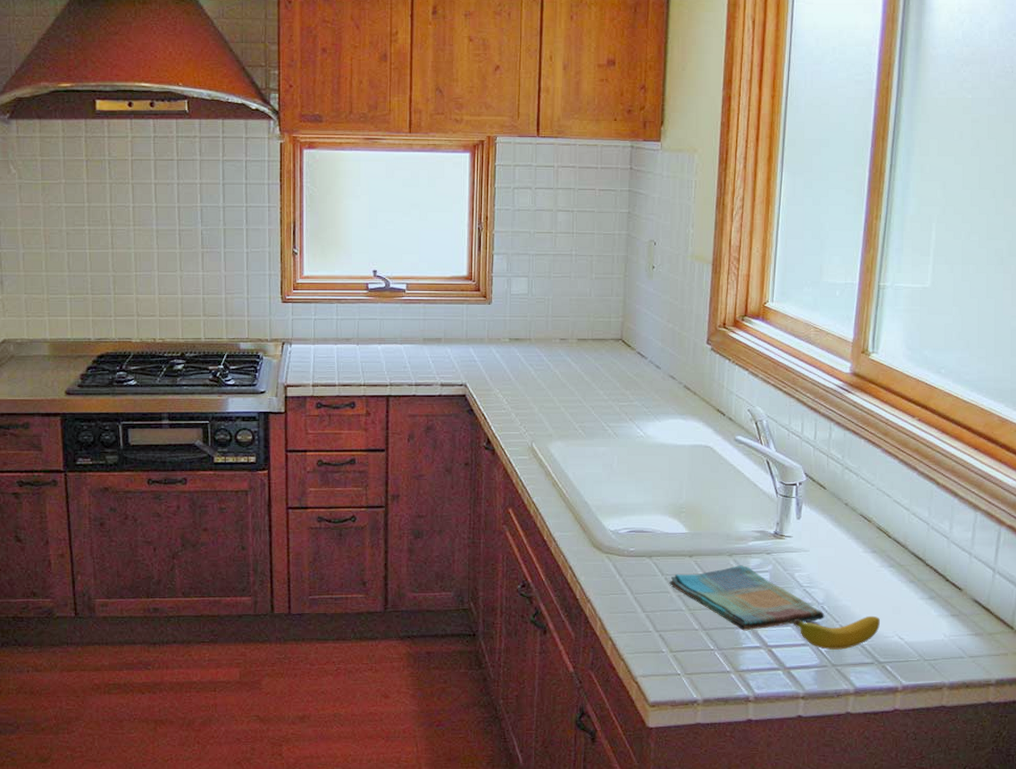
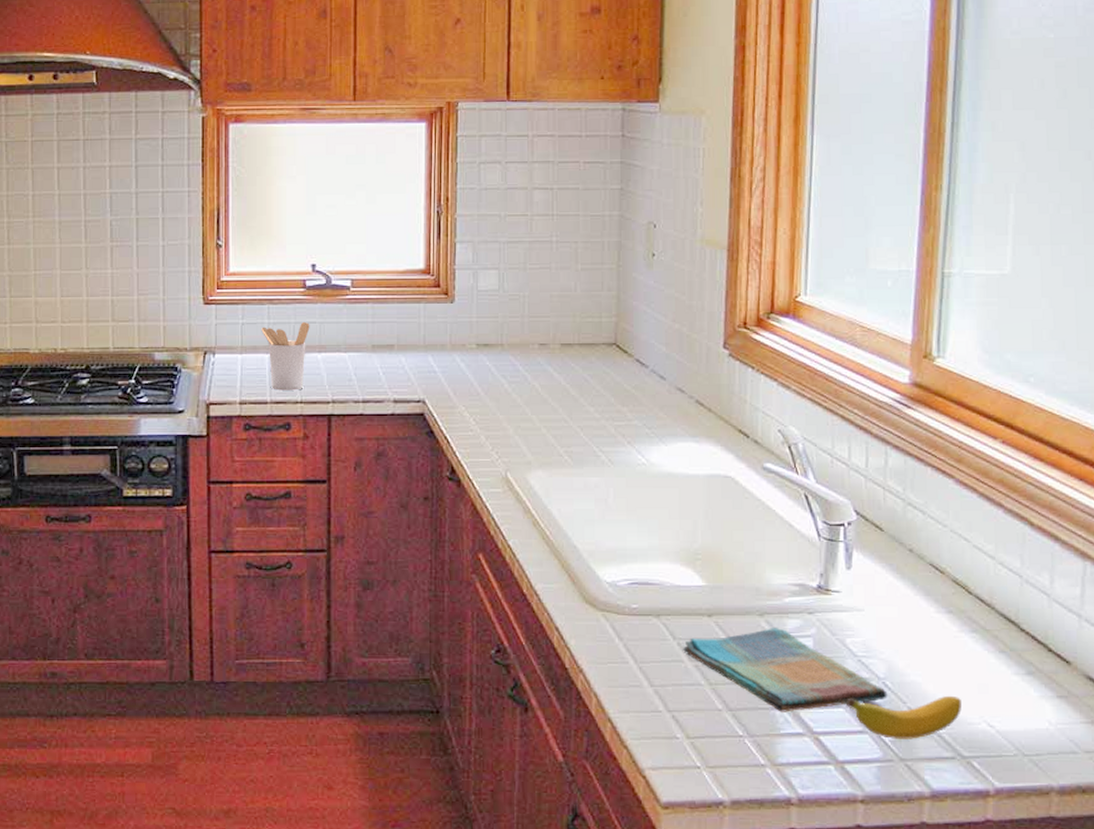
utensil holder: none [331,318,372,375] -> present [261,321,310,391]

